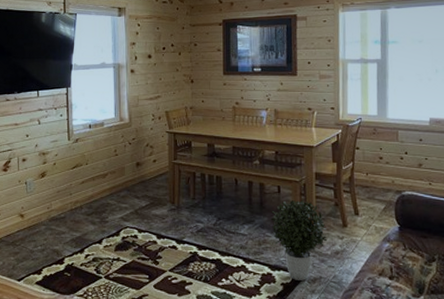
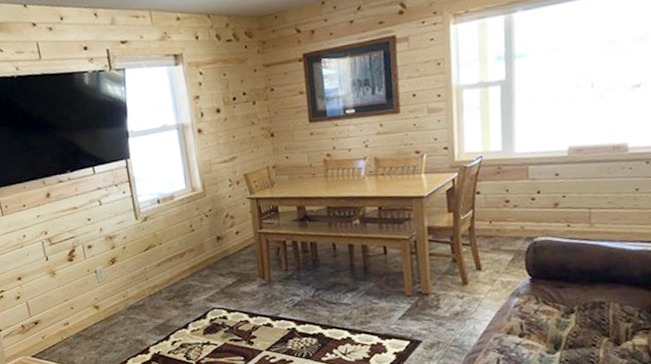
potted plant: present [270,200,327,281] -> none [377,260,444,348]

